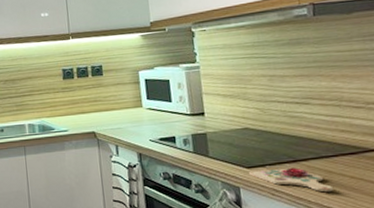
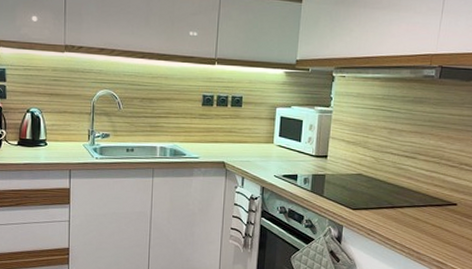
cutting board: present [249,163,333,191] -> none [354,209,416,235]

